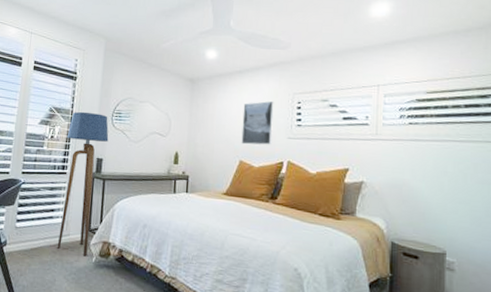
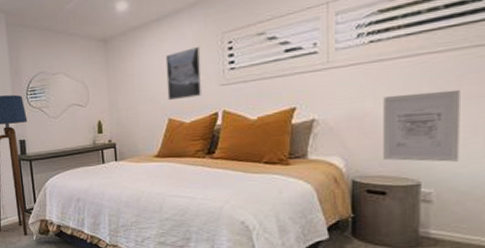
wall art: none [417,171,476,237] -> present [383,89,460,162]

